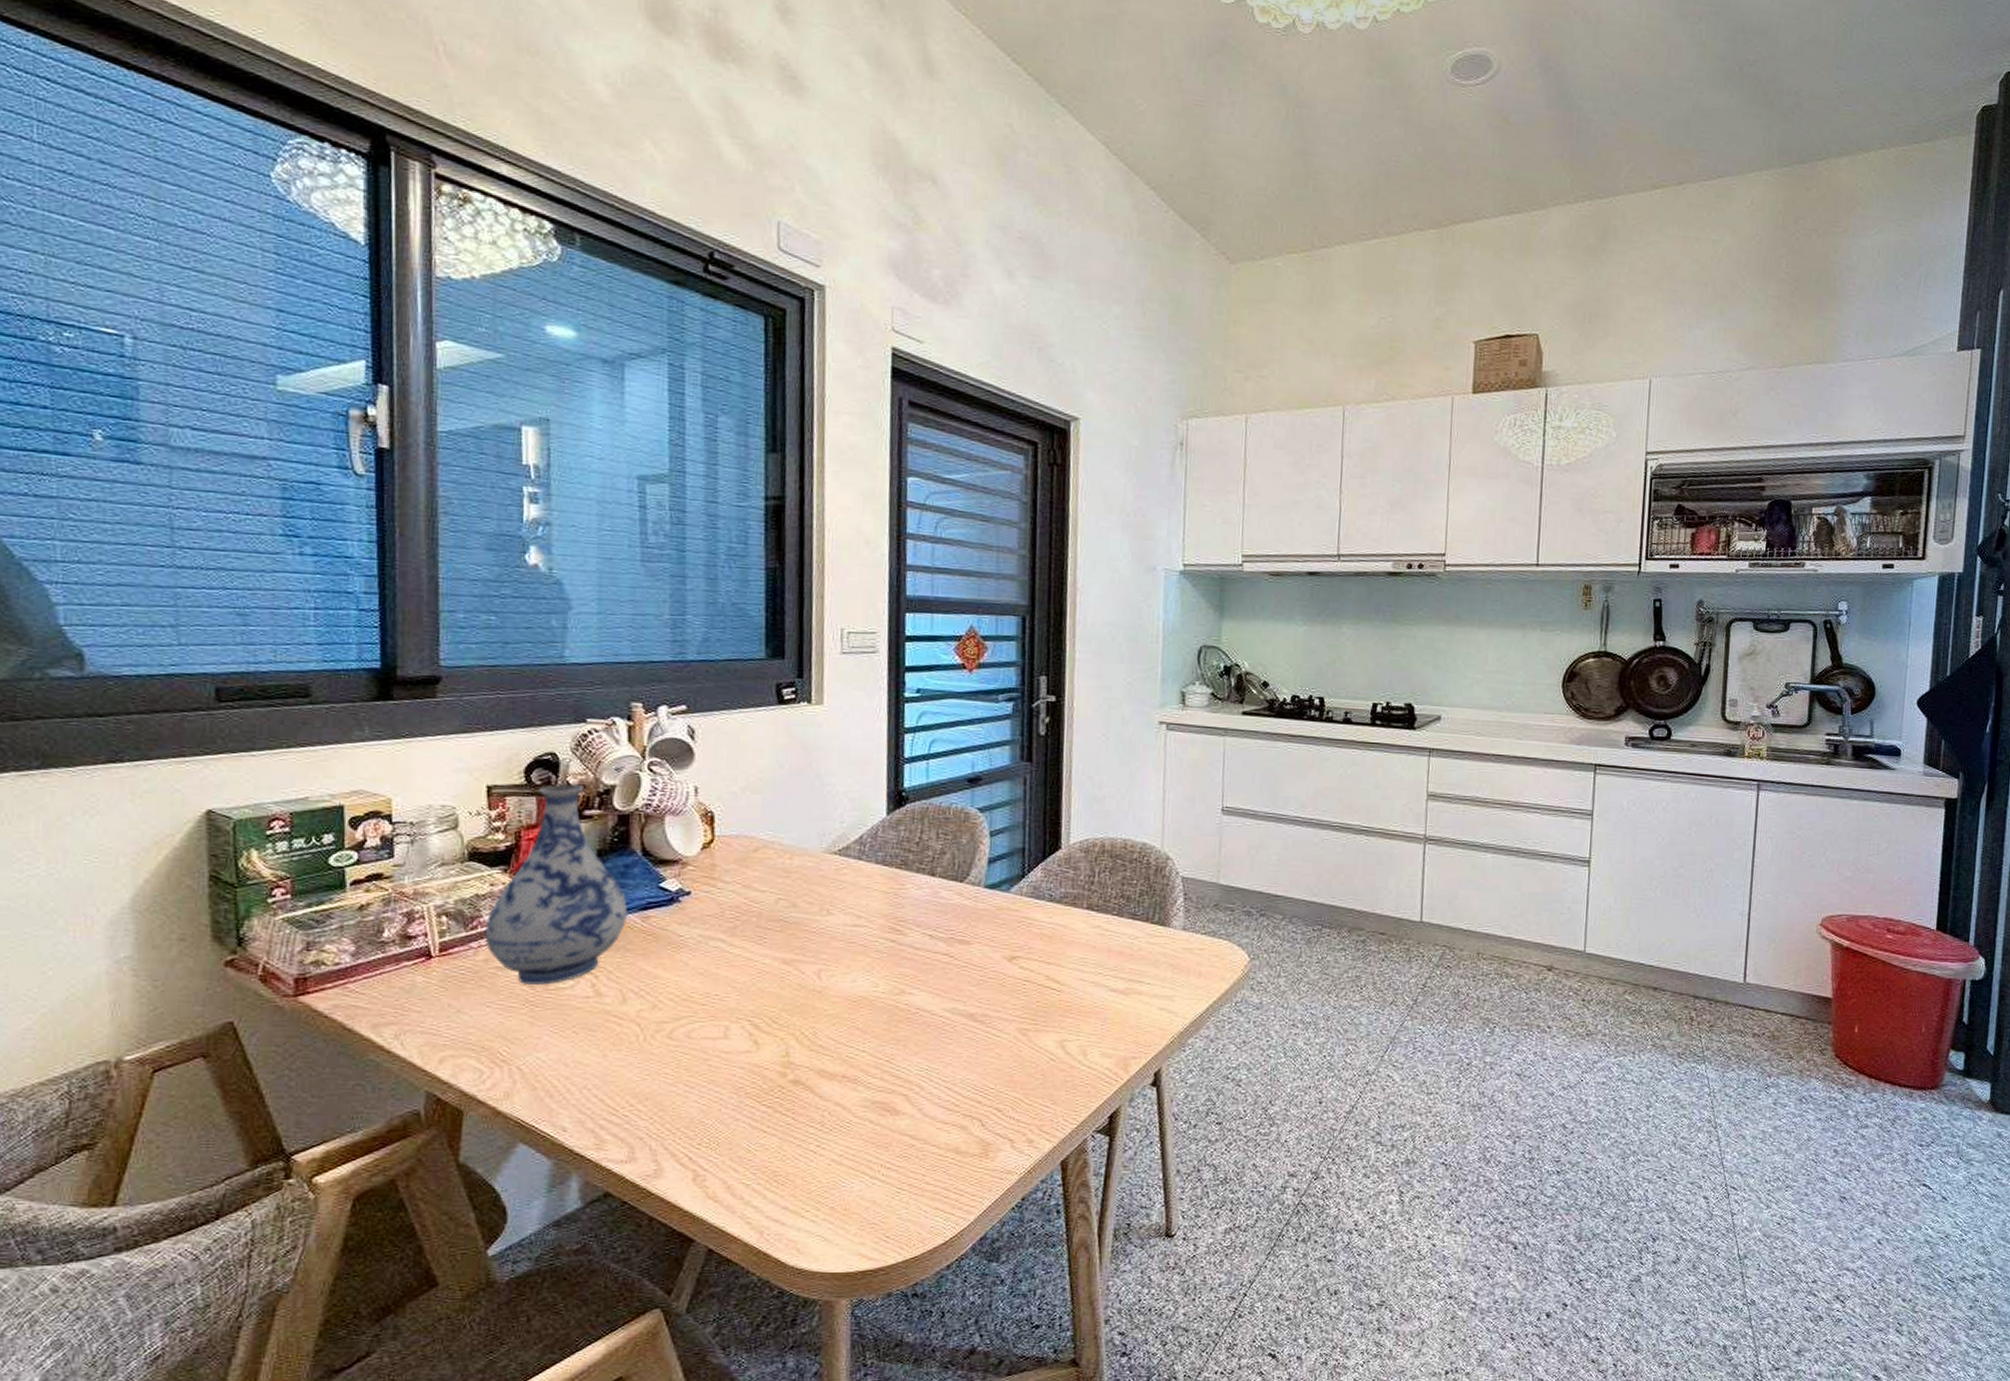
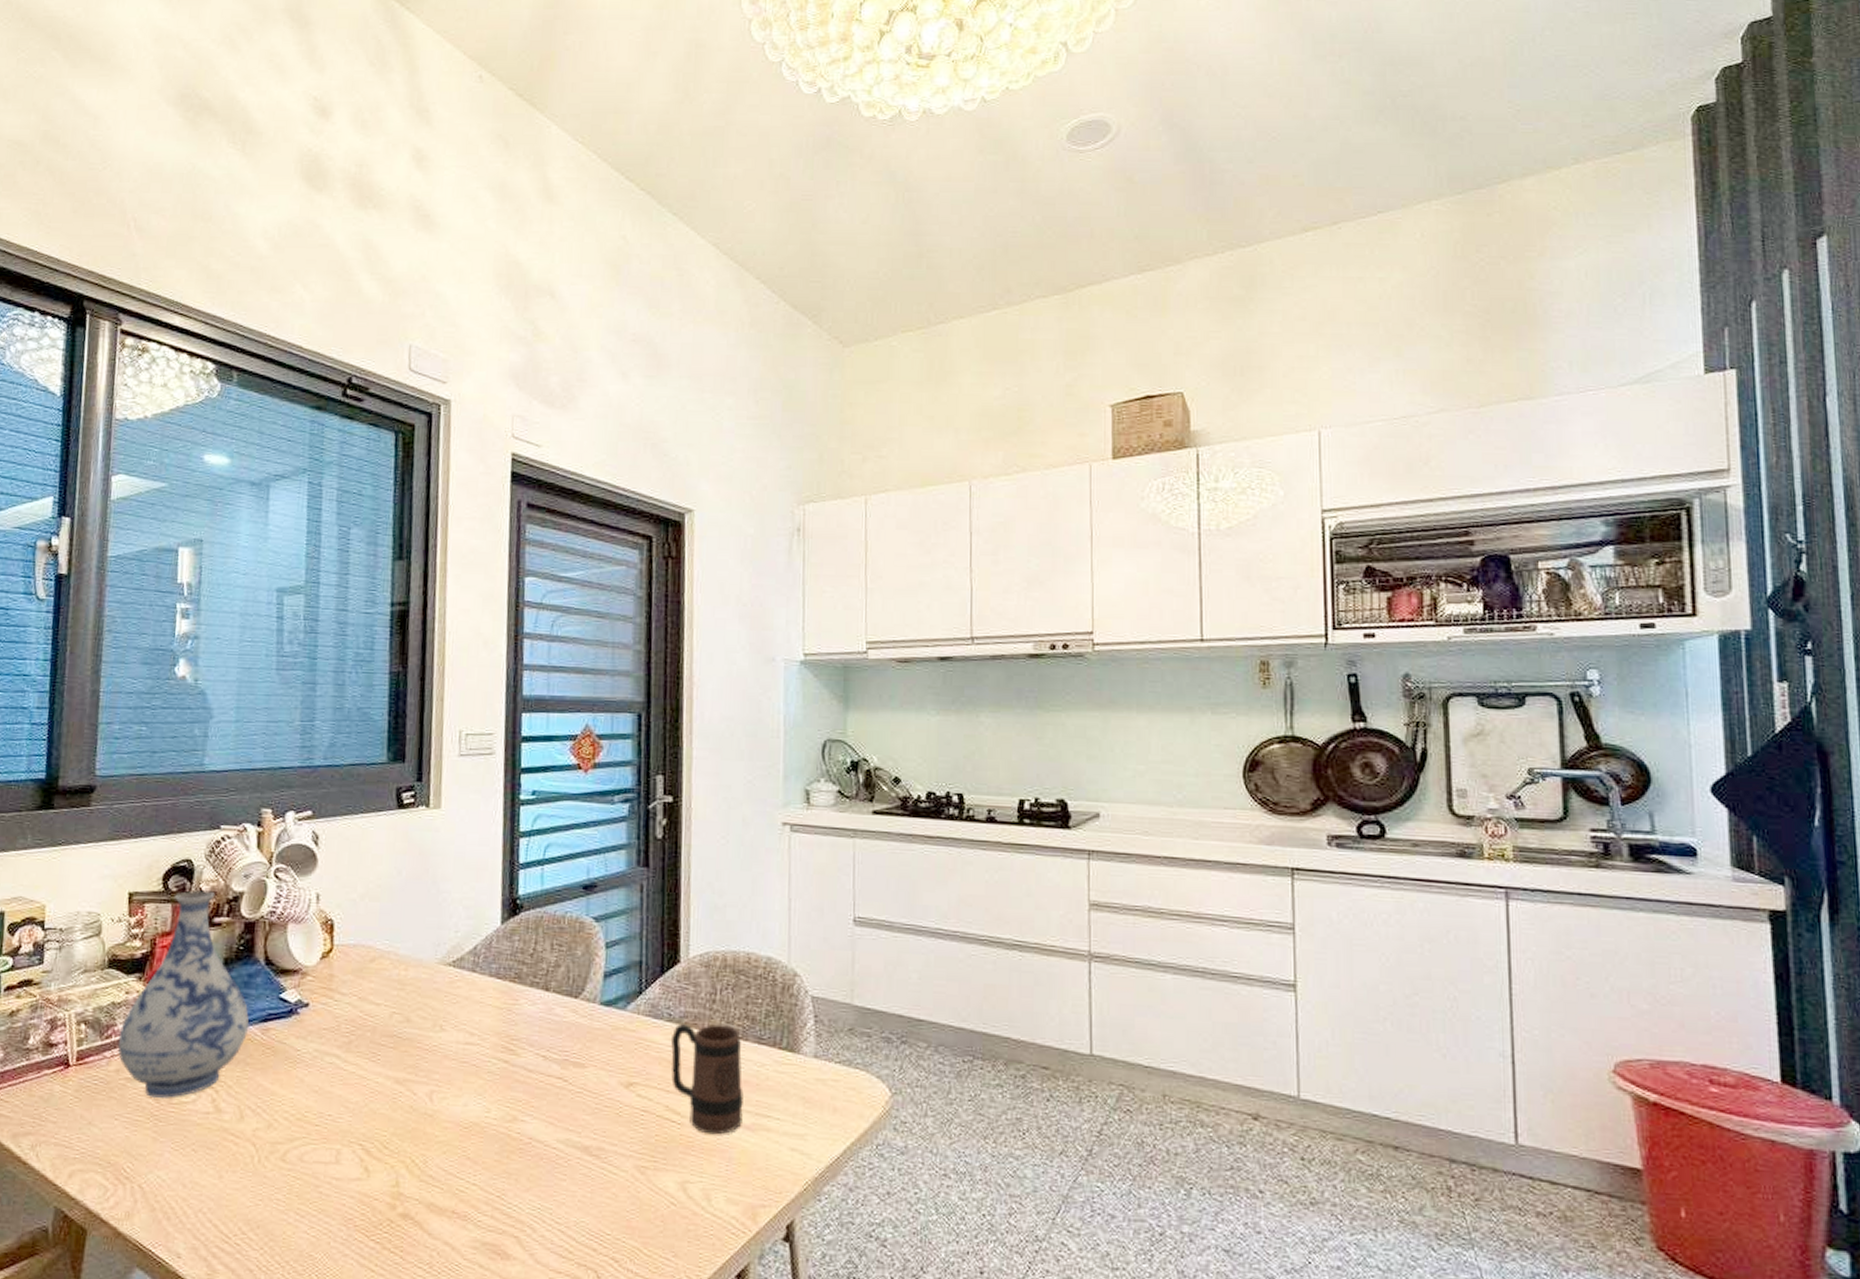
mug: none [1051,902,1118,999] -> present [670,1023,744,1135]

